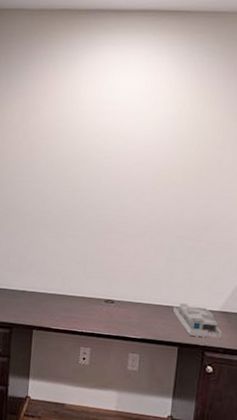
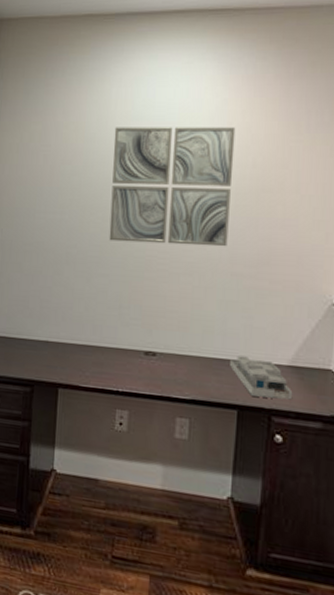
wall art: none [77,109,185,214] -> present [109,127,236,247]

